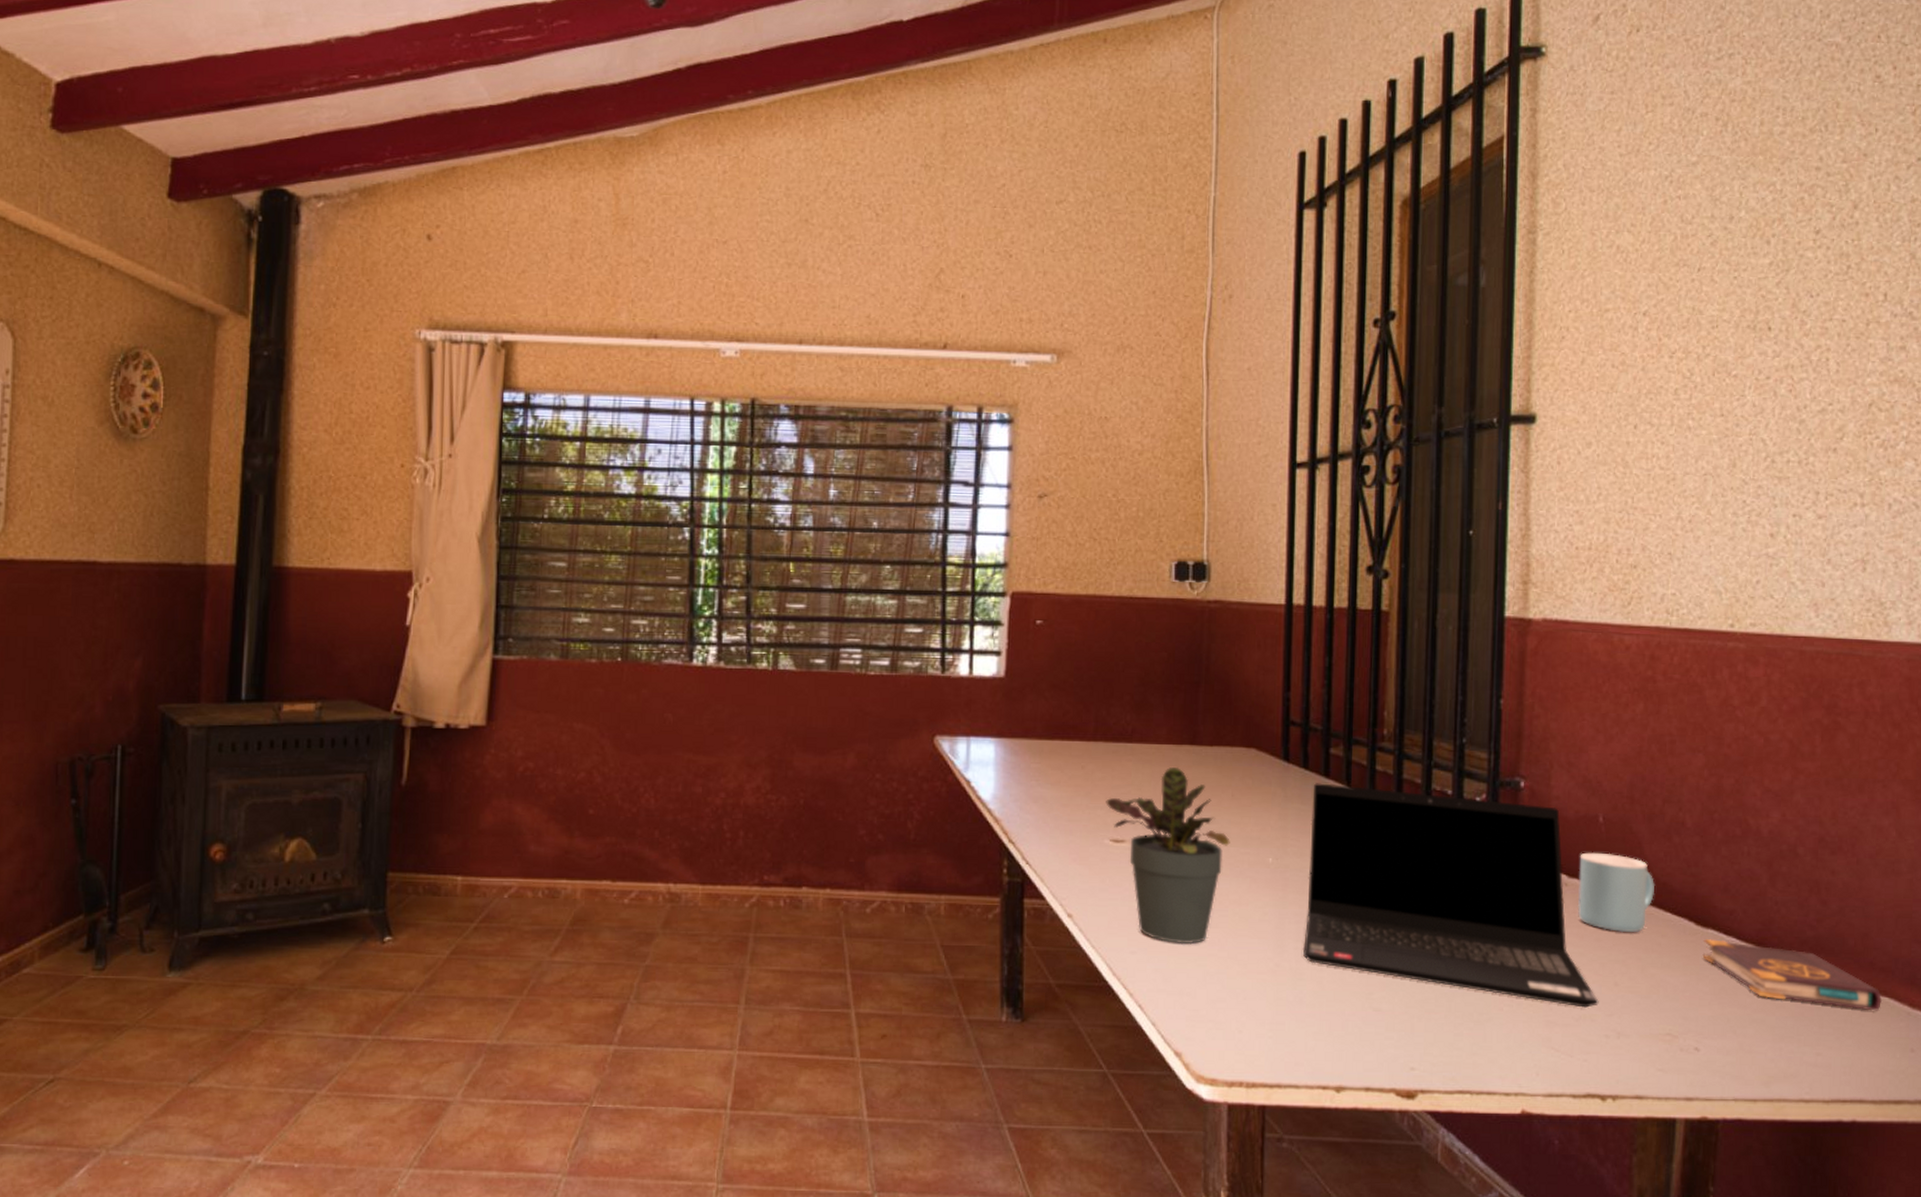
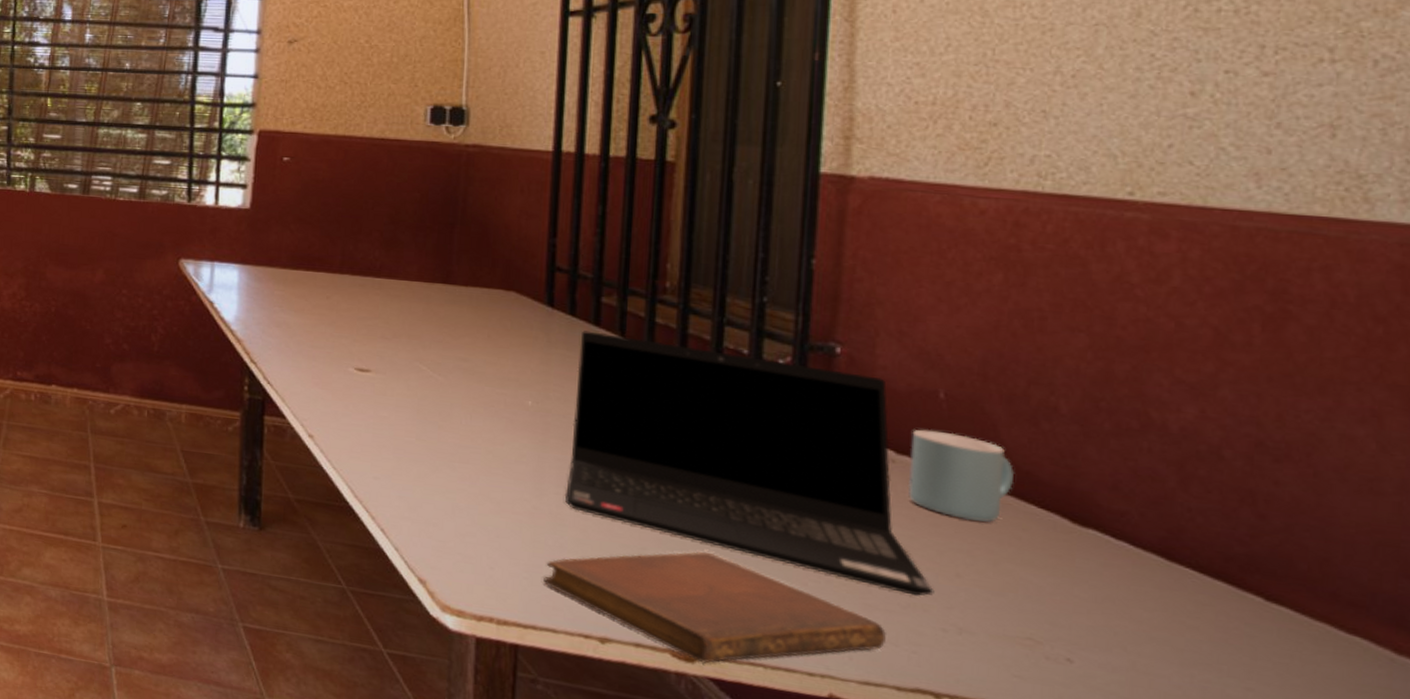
potted plant: present [1106,767,1230,945] -> none [351,304,485,477]
notebook: none [1286,991,1564,1098] -> present [544,551,886,663]
book: present [1703,939,1883,1011] -> none [1081,540,1351,651]

